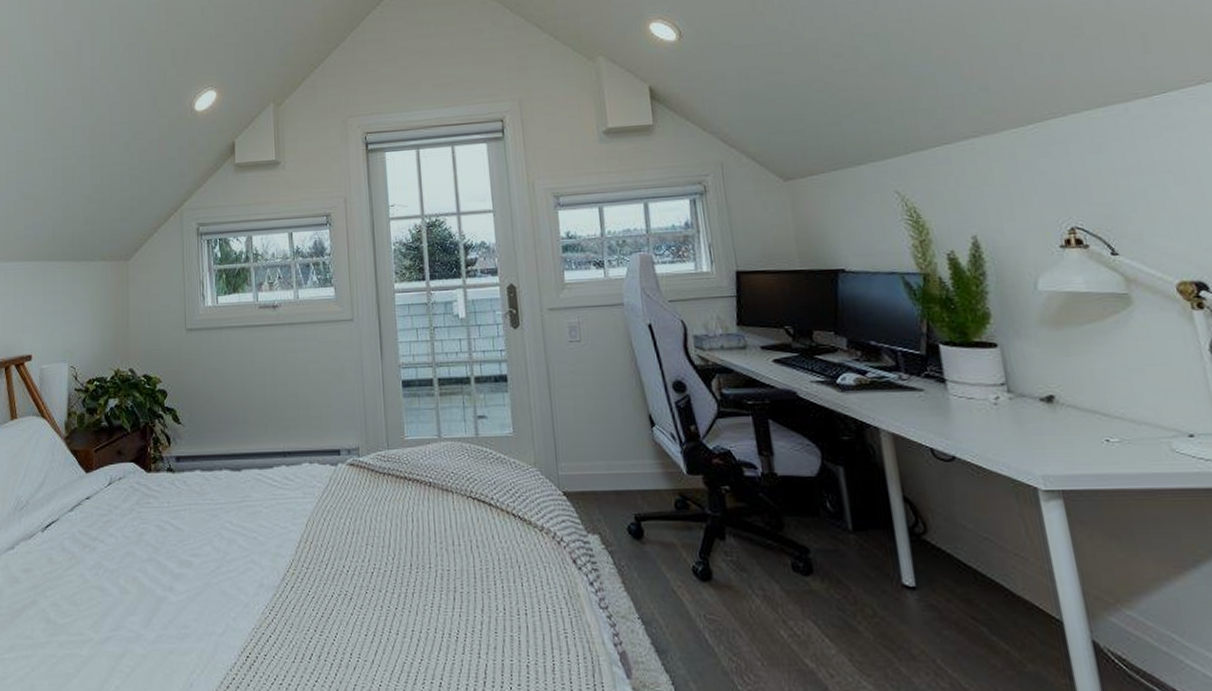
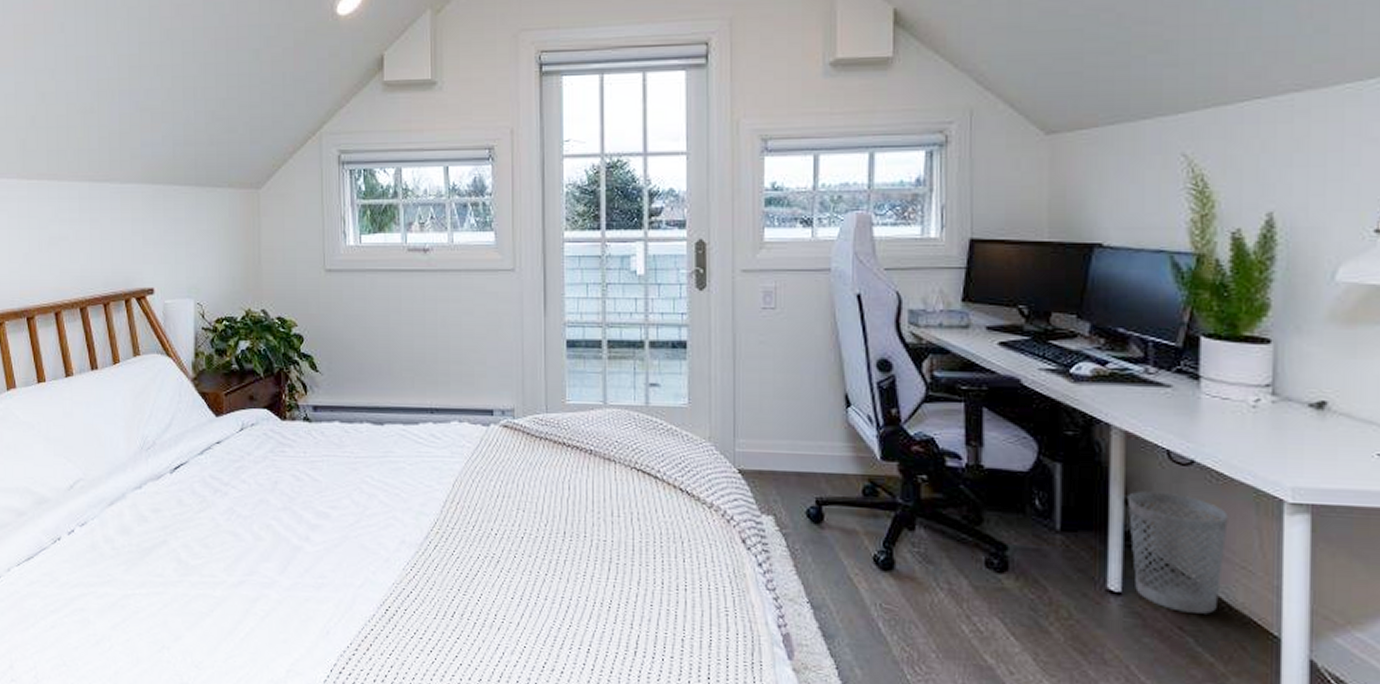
wastebasket: none [904,487,1002,602] -> present [1127,491,1228,614]

